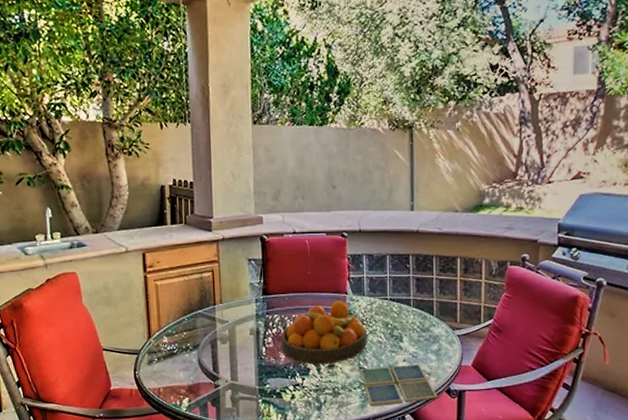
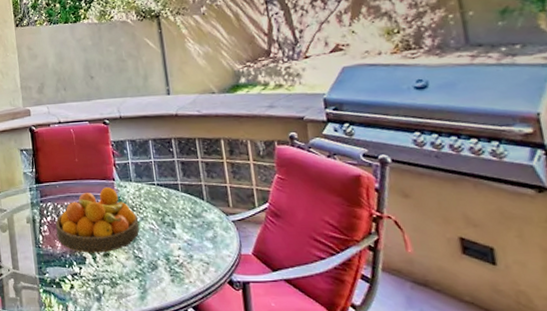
drink coaster: present [360,364,437,407] -> none [135,252,220,299]

